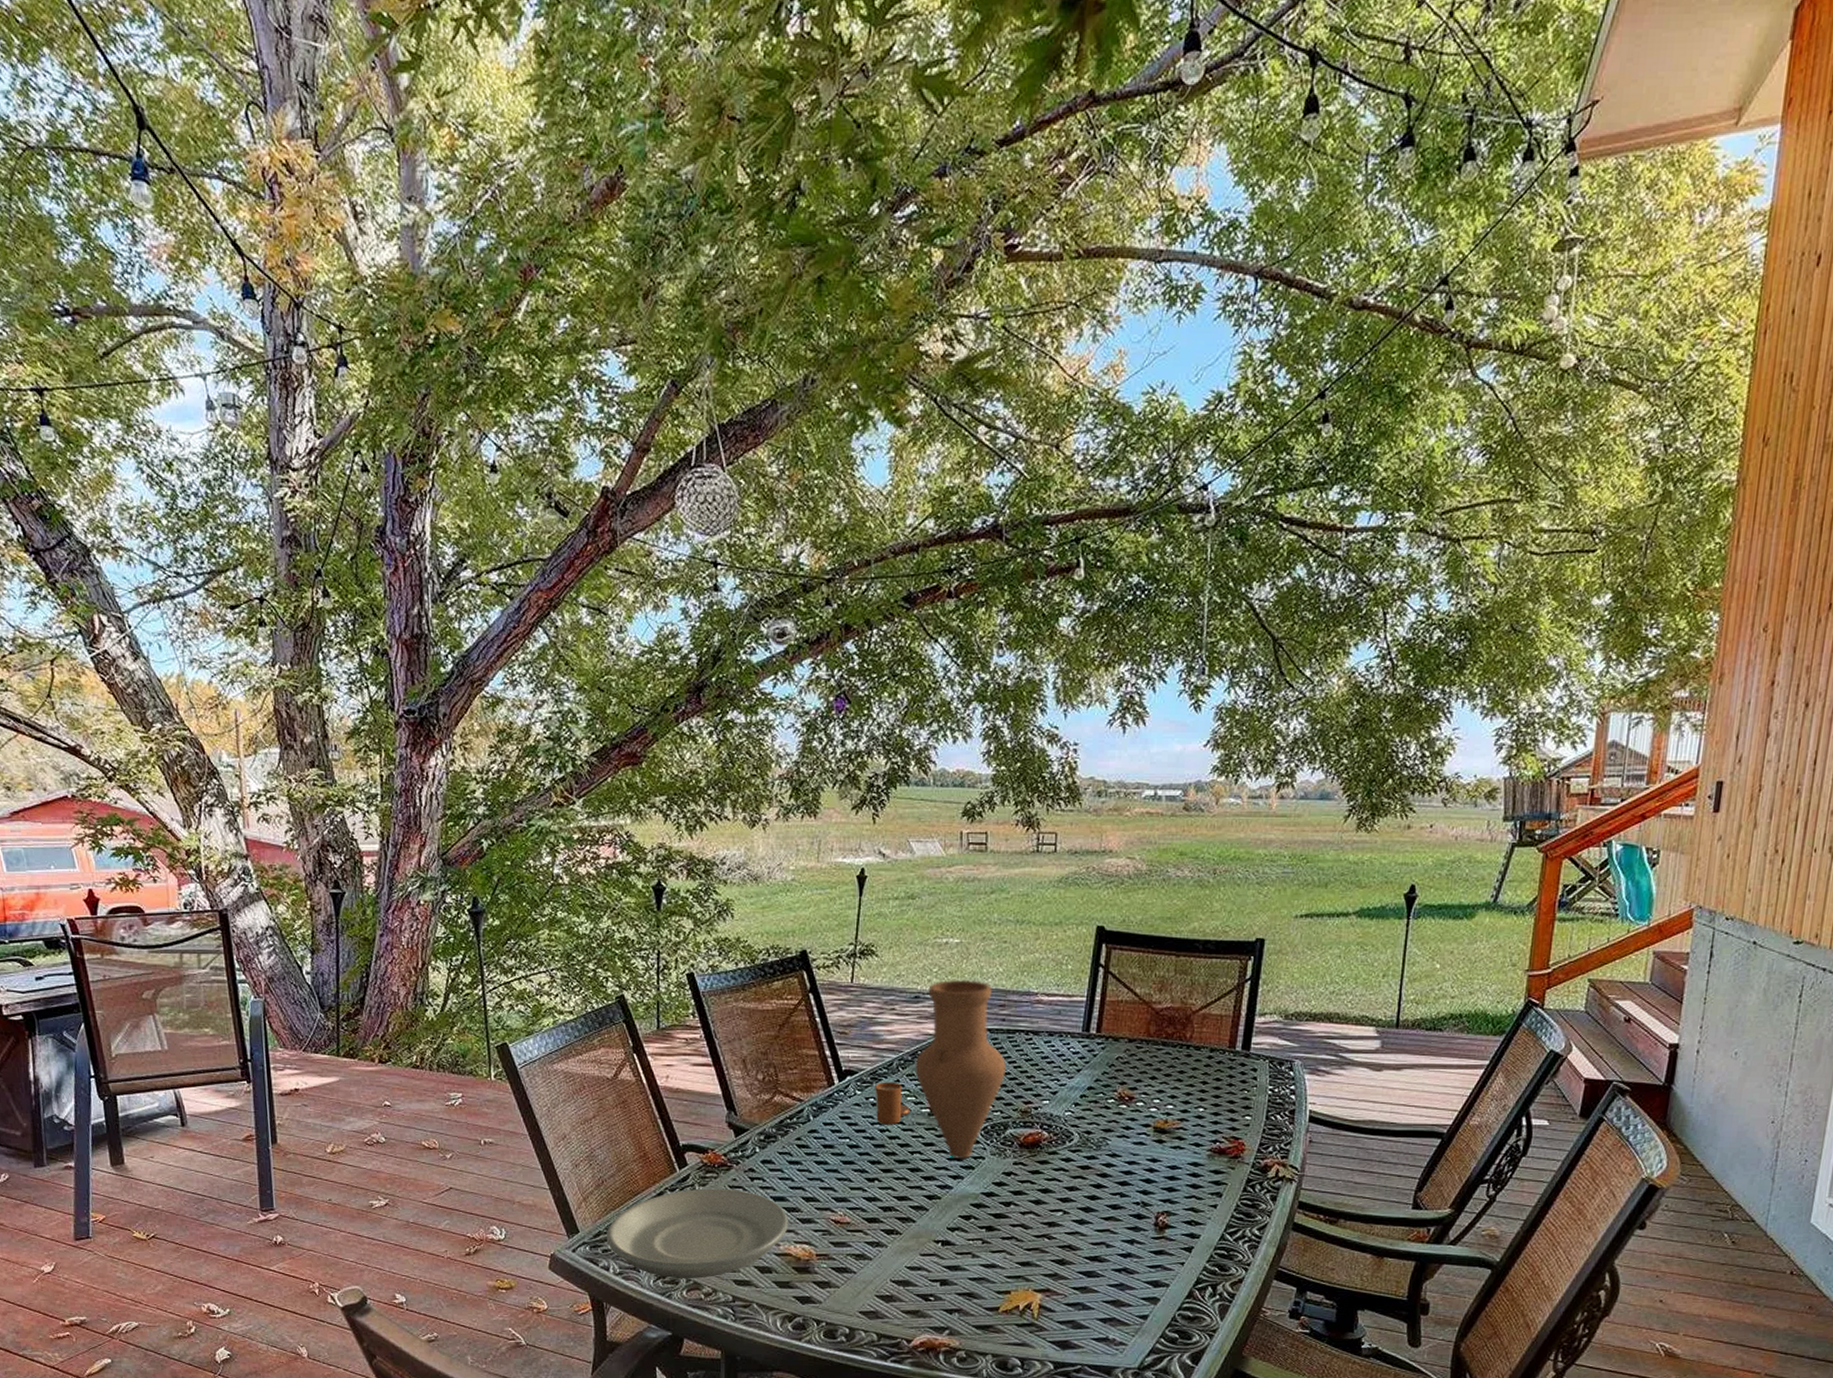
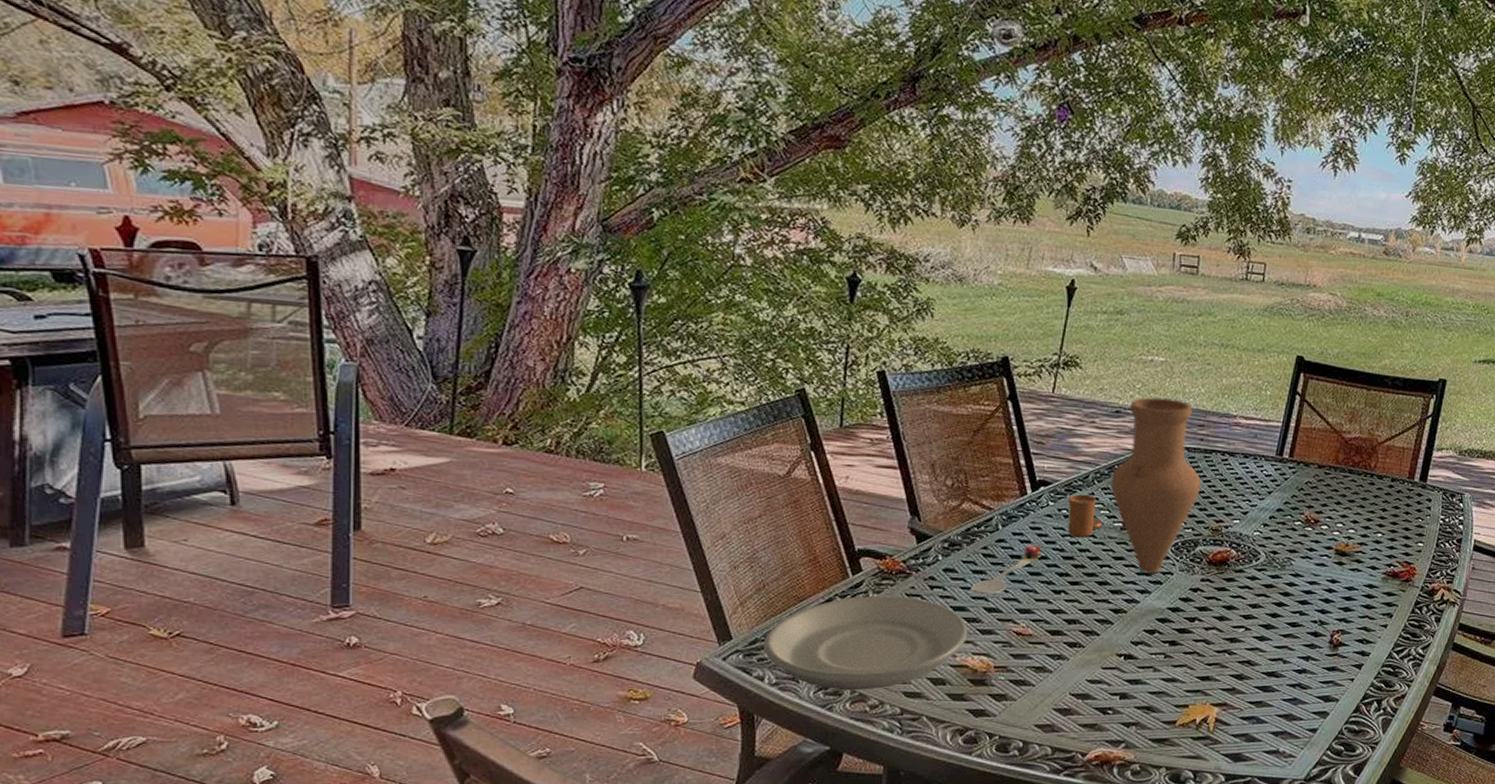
spoon: none [788,1134,853,1185] -> present [970,544,1042,595]

